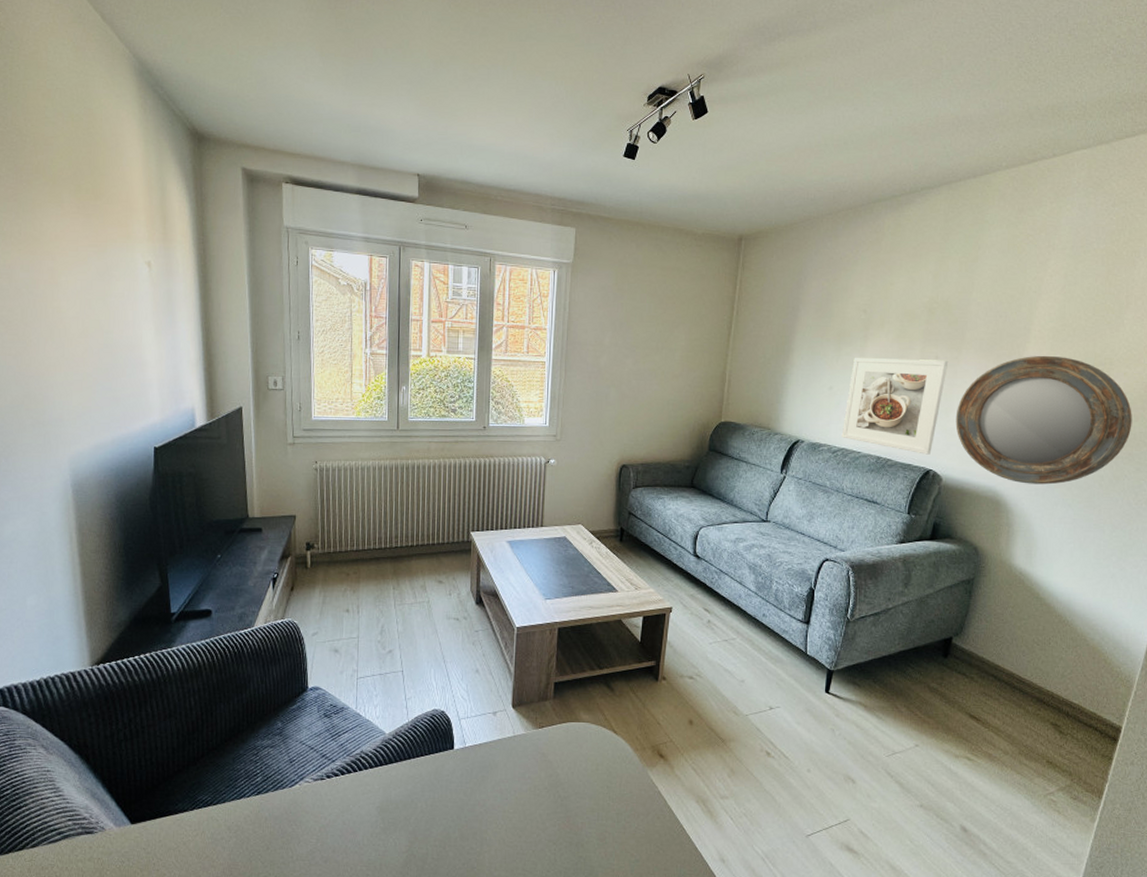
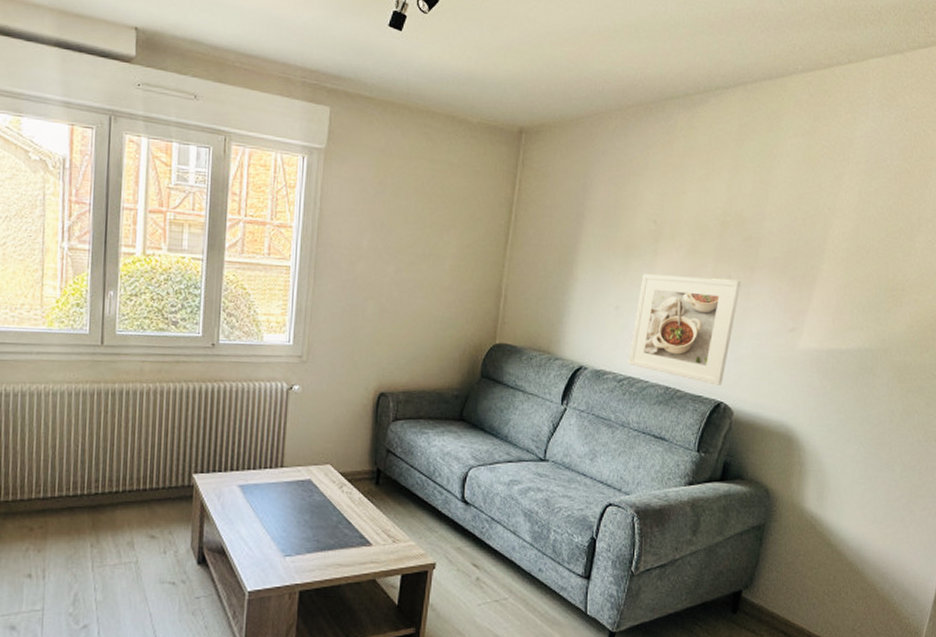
home mirror: present [955,355,1132,485] -> none [748,278,923,420]

